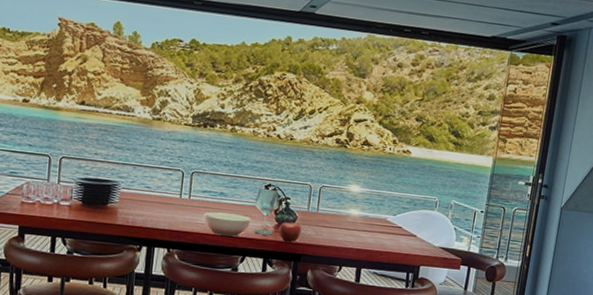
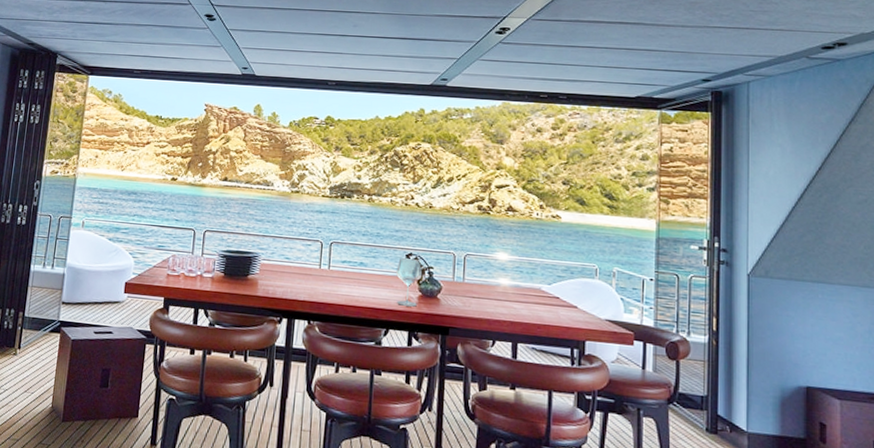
bowl: present [203,211,252,237] -> none [343,282,394,308]
fruit: present [278,220,302,242] -> none [422,290,448,314]

